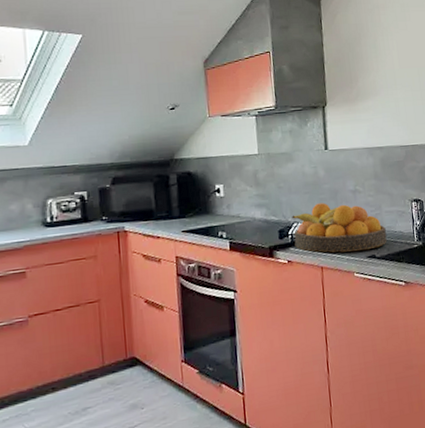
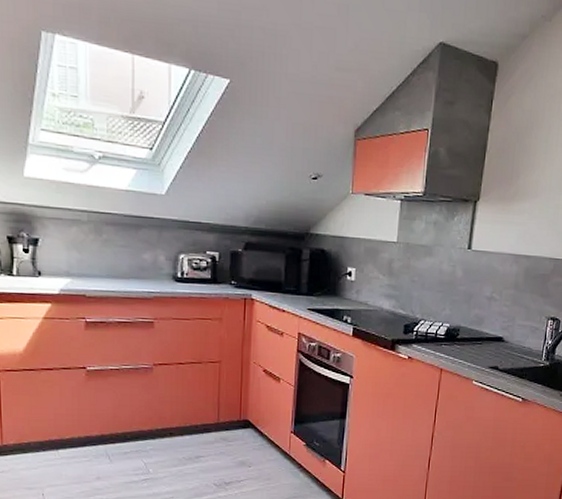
fruit bowl: present [292,203,387,253] -> none [418,304,515,361]

